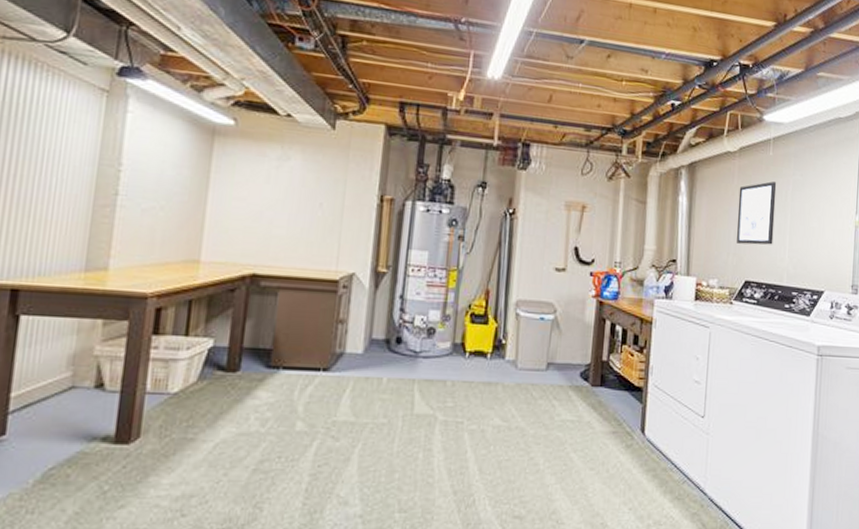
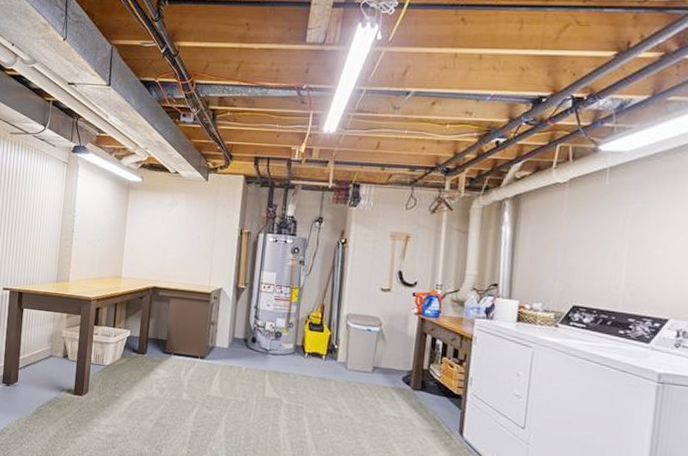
wall art: present [736,181,777,245] -> none [564,210,613,272]

